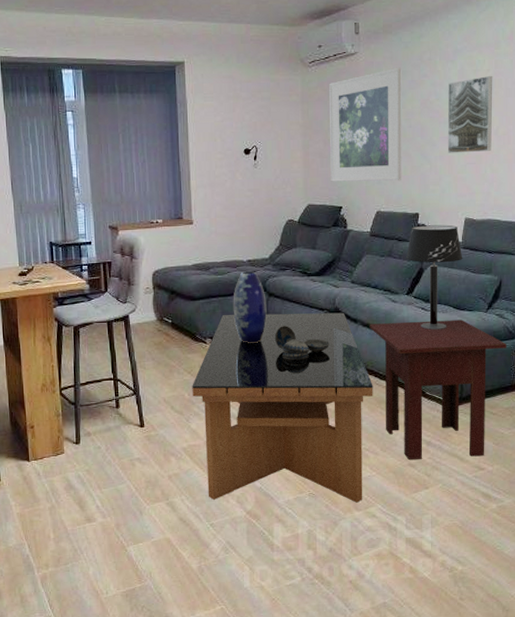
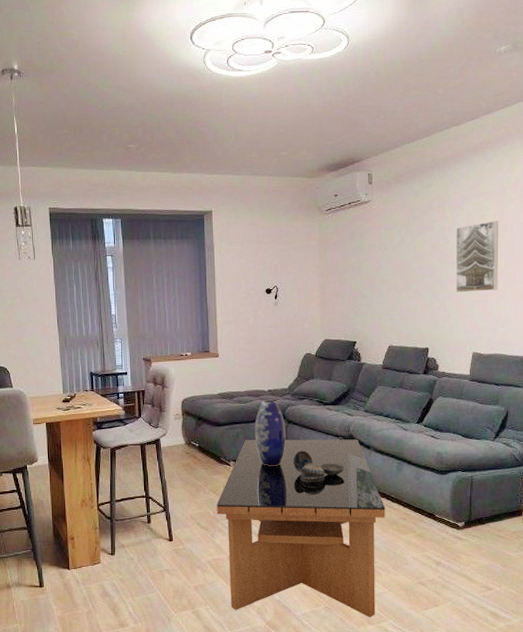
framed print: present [329,67,401,182] -> none [345,213,412,319]
side table: present [369,319,507,460] -> none [382,447,513,578]
table lamp: present [406,225,463,330] -> none [417,359,471,457]

